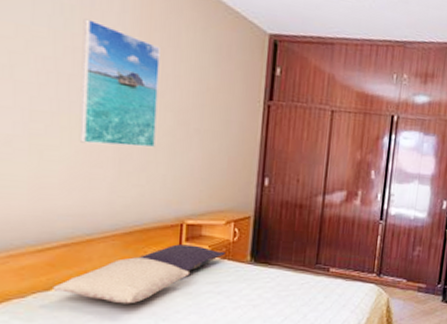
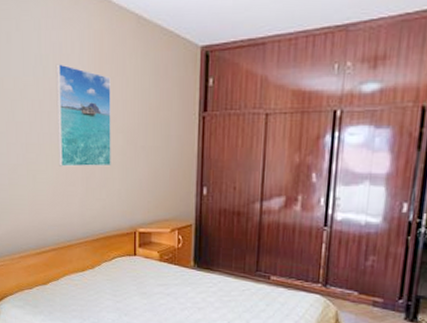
pillow: present [53,257,191,304] -> none [48,260,144,299]
pillow: present [138,244,225,272] -> none [104,250,172,275]

